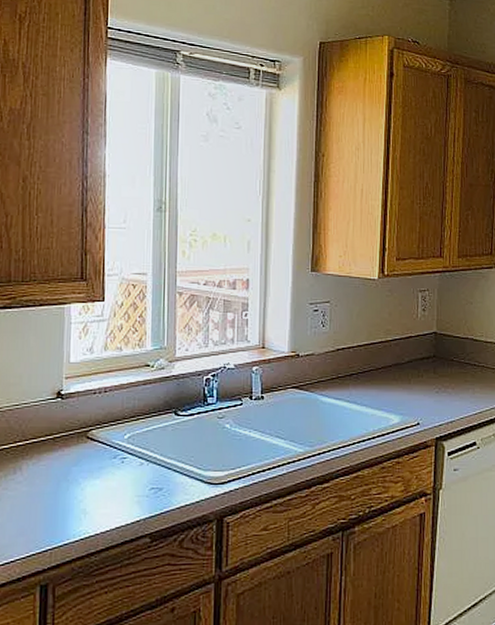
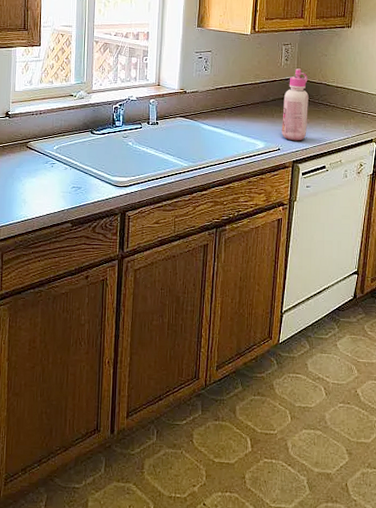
glue bottle: none [421,320,453,412] -> present [282,68,309,141]

